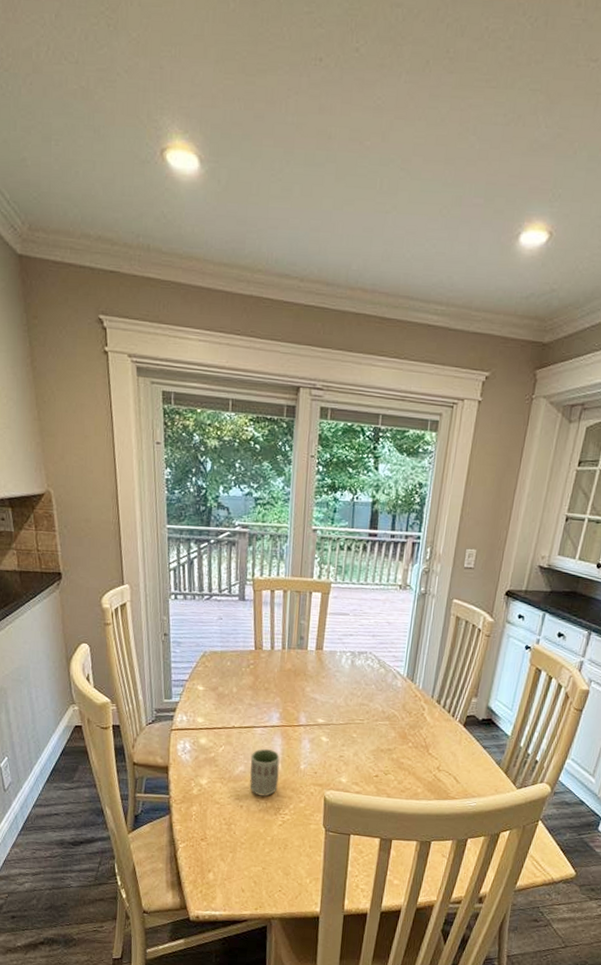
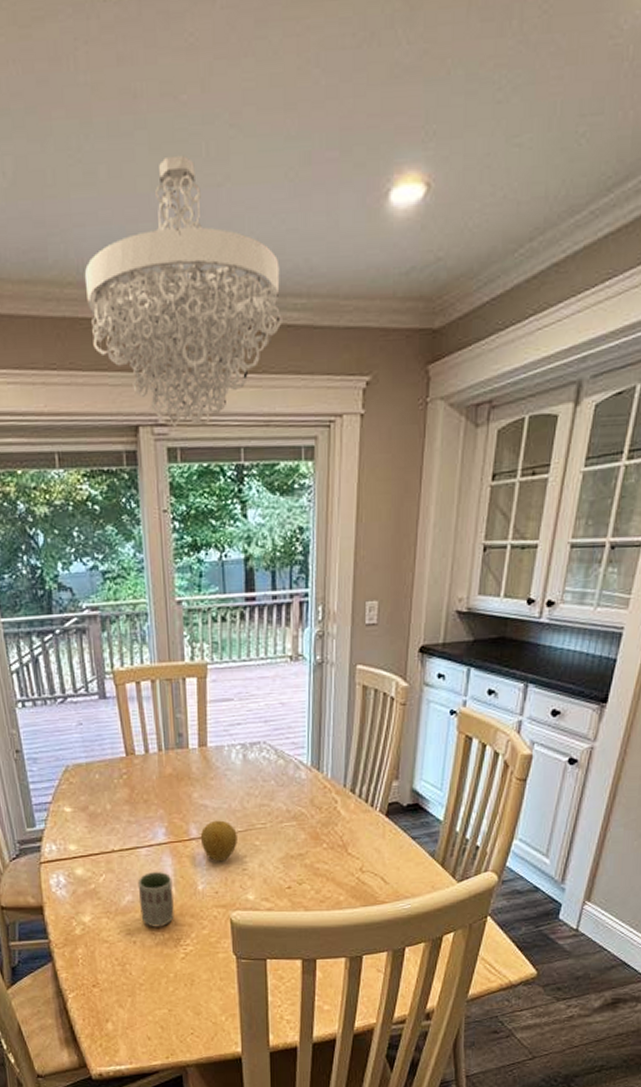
chandelier: none [271,185,427,394] -> present [84,155,284,426]
fruit: none [307,712,339,748] -> present [200,820,237,862]

